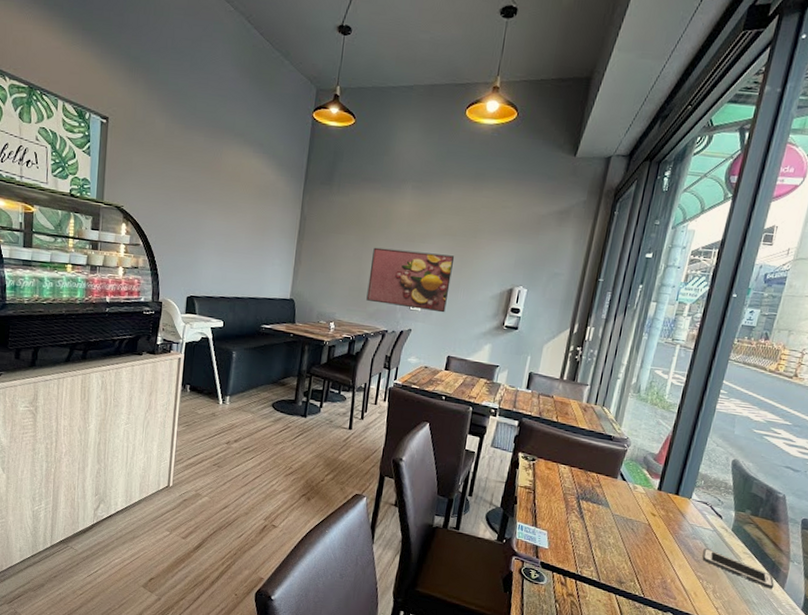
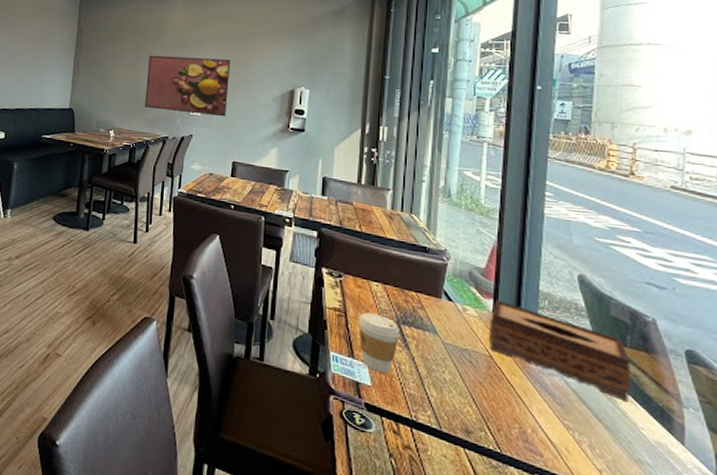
coffee cup: none [543,490,578,539] -> present [358,312,399,373]
tissue box: none [650,479,758,559] -> present [489,299,632,402]
cell phone: present [702,548,775,589] -> none [566,388,670,445]

